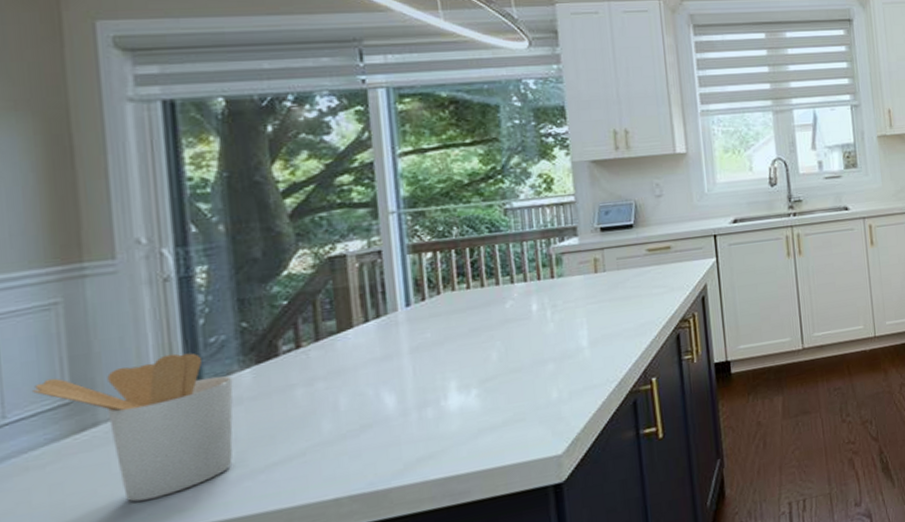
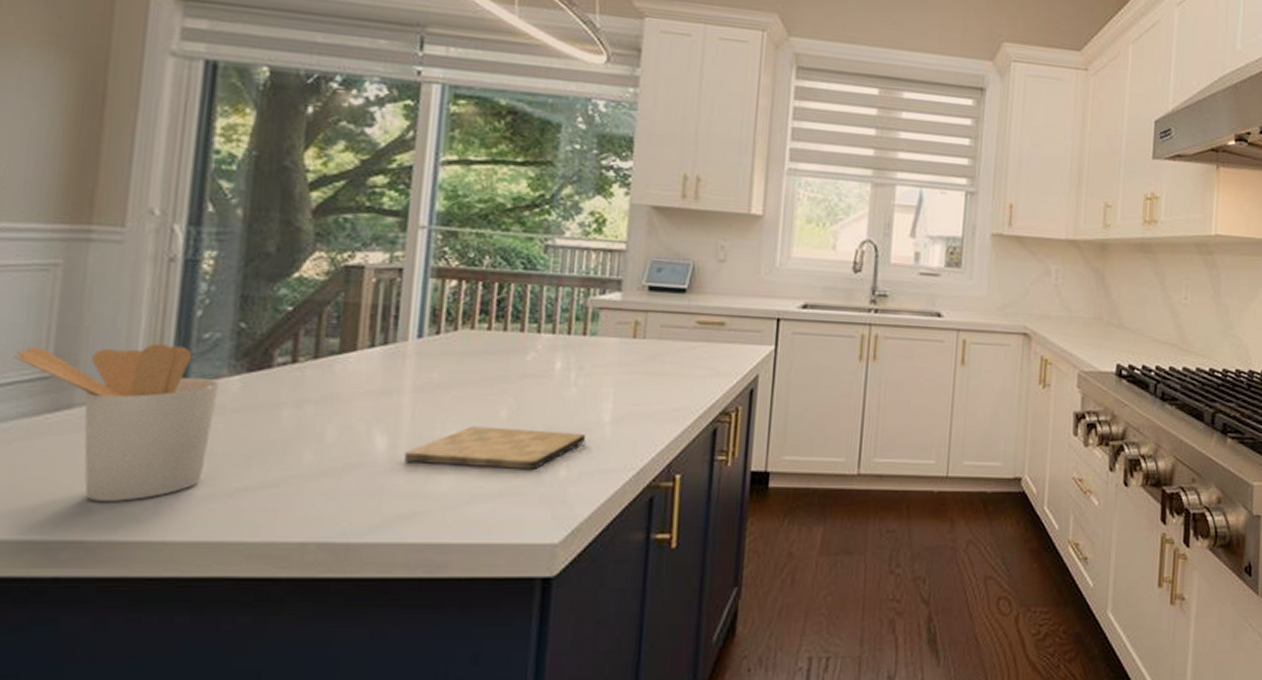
cutting board: none [413,359,570,413] -> present [403,426,586,469]

